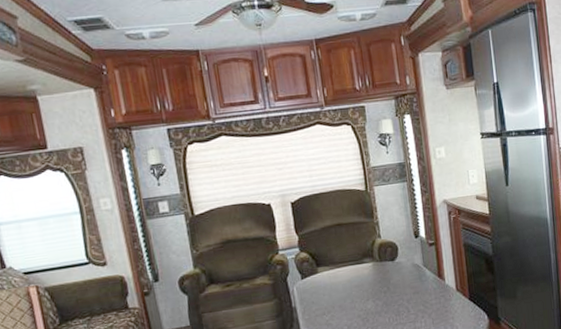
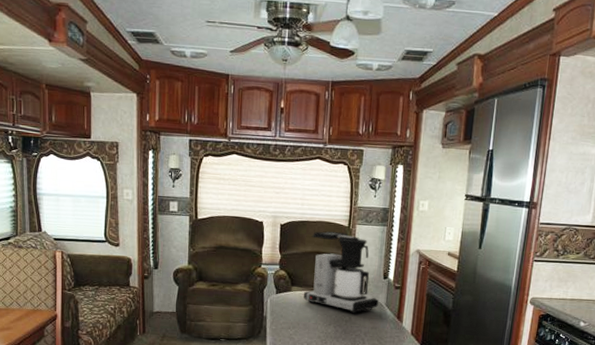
coffee maker: none [328,197,416,282] -> present [304,231,379,313]

